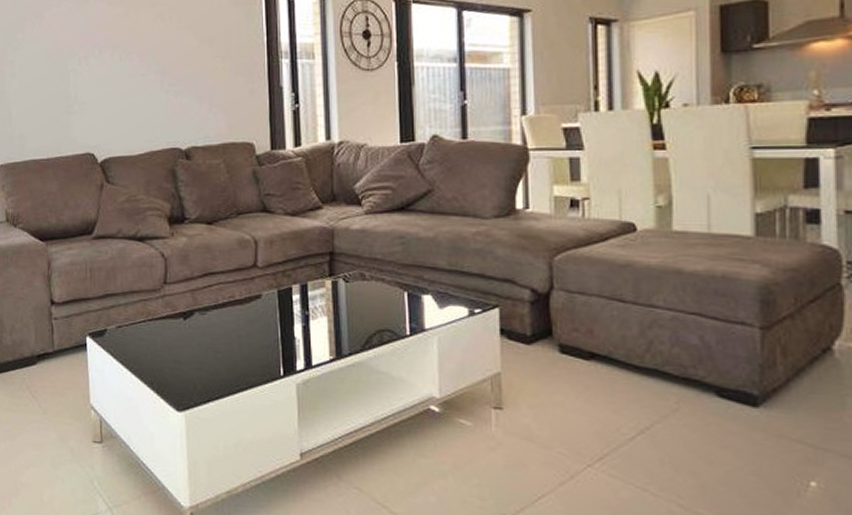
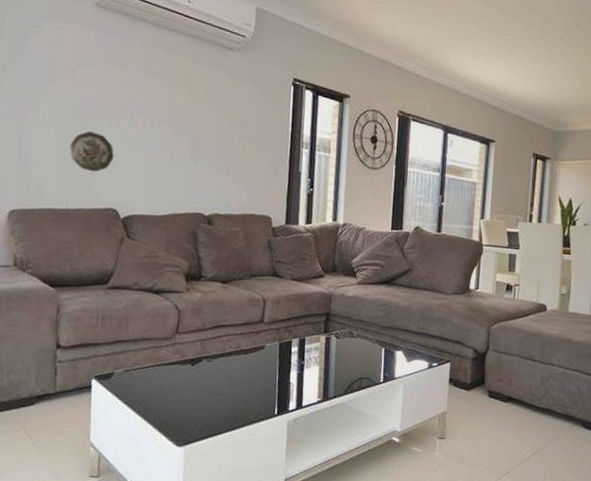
decorative plate: none [45,75,86,117] -> present [70,131,114,172]

